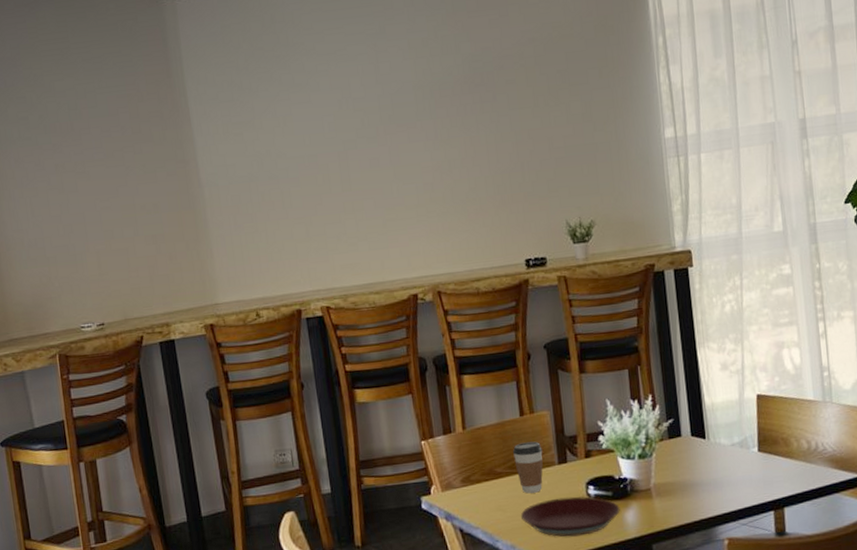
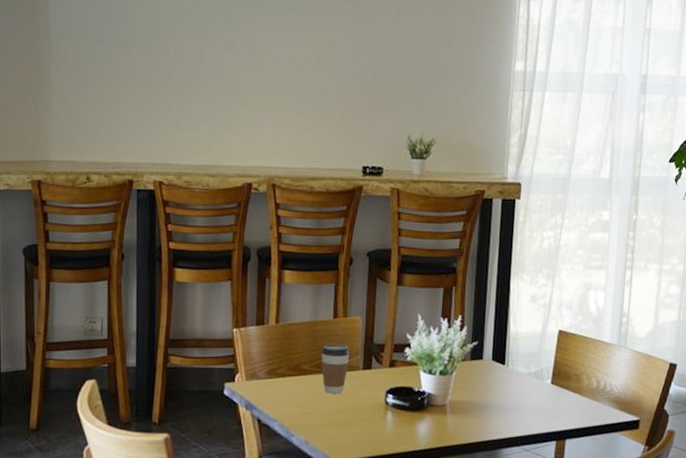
plate: present [520,496,620,537] -> none [318,402,414,441]

